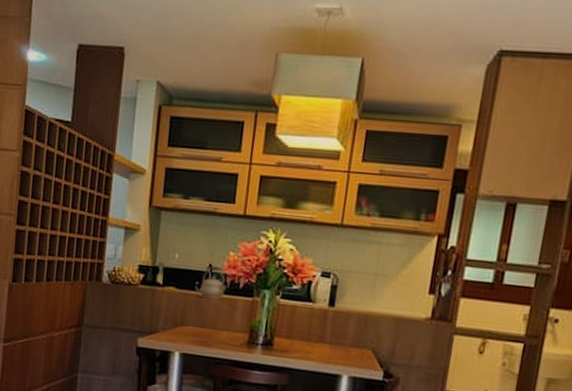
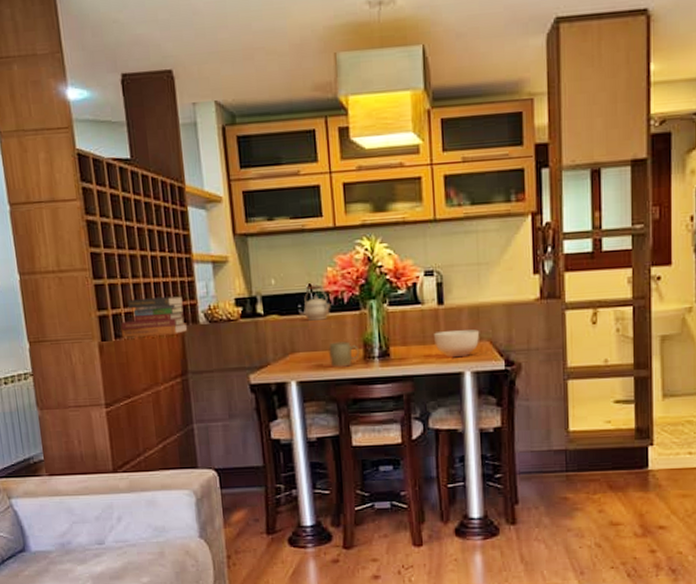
books: none [30,248,92,288] -> present [120,296,188,338]
mug: none [215,322,245,349] -> present [328,341,360,367]
bowl: none [318,331,365,361] -> present [433,329,480,358]

